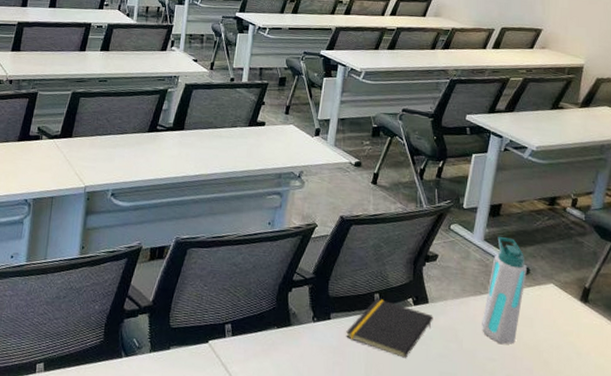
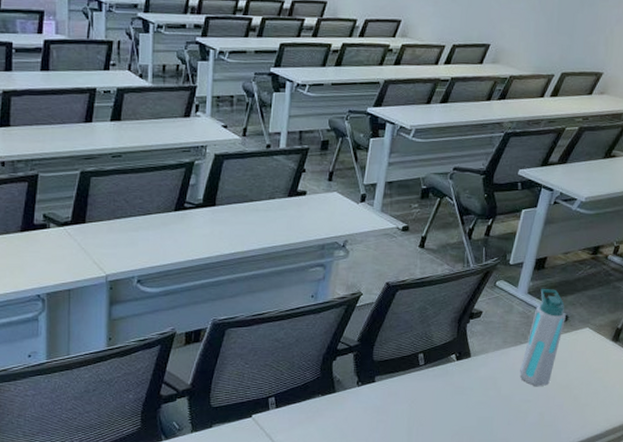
notepad: present [346,298,433,358] -> none [390,358,475,409]

